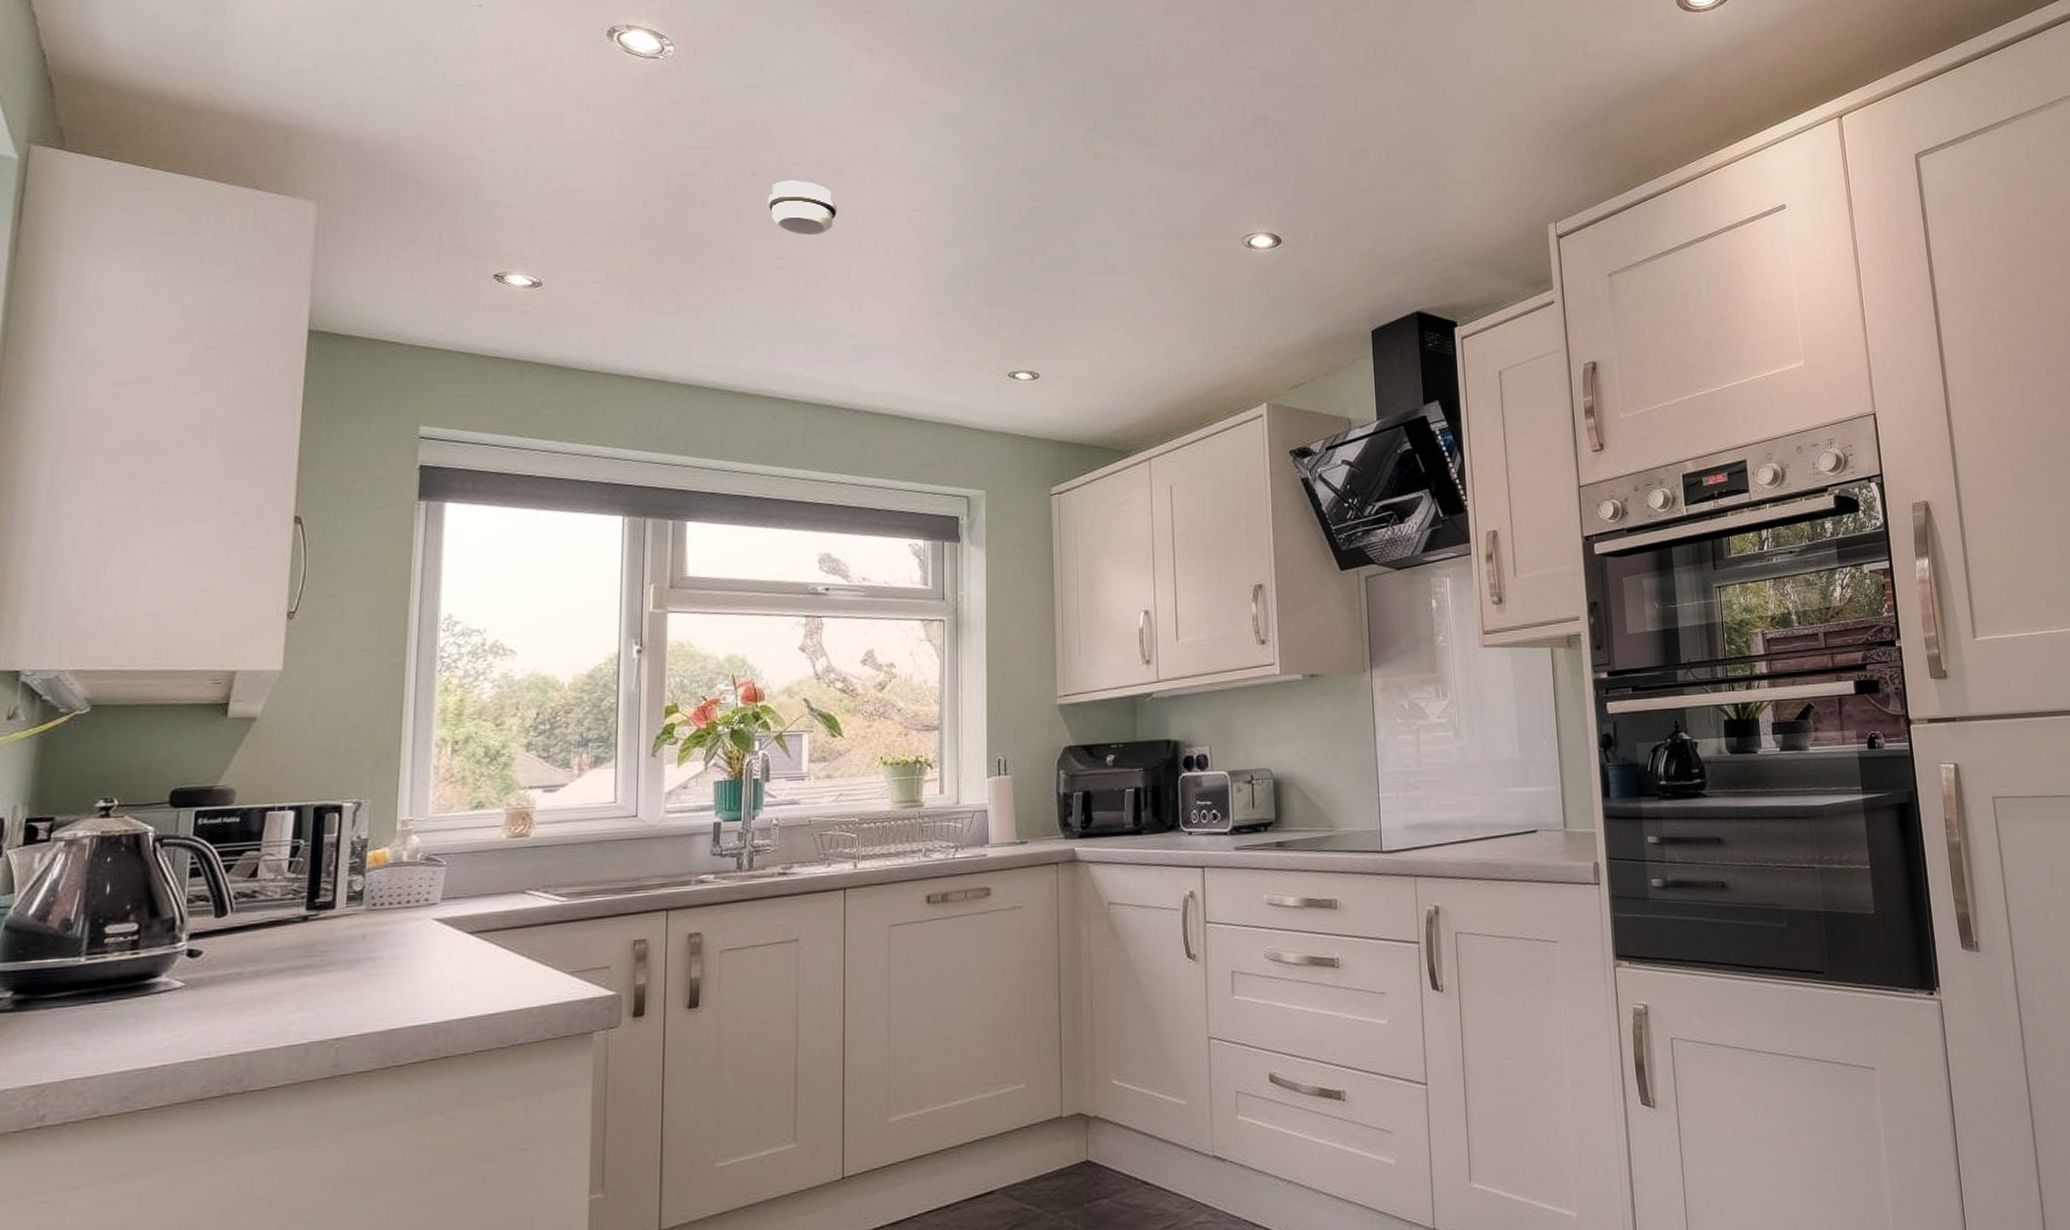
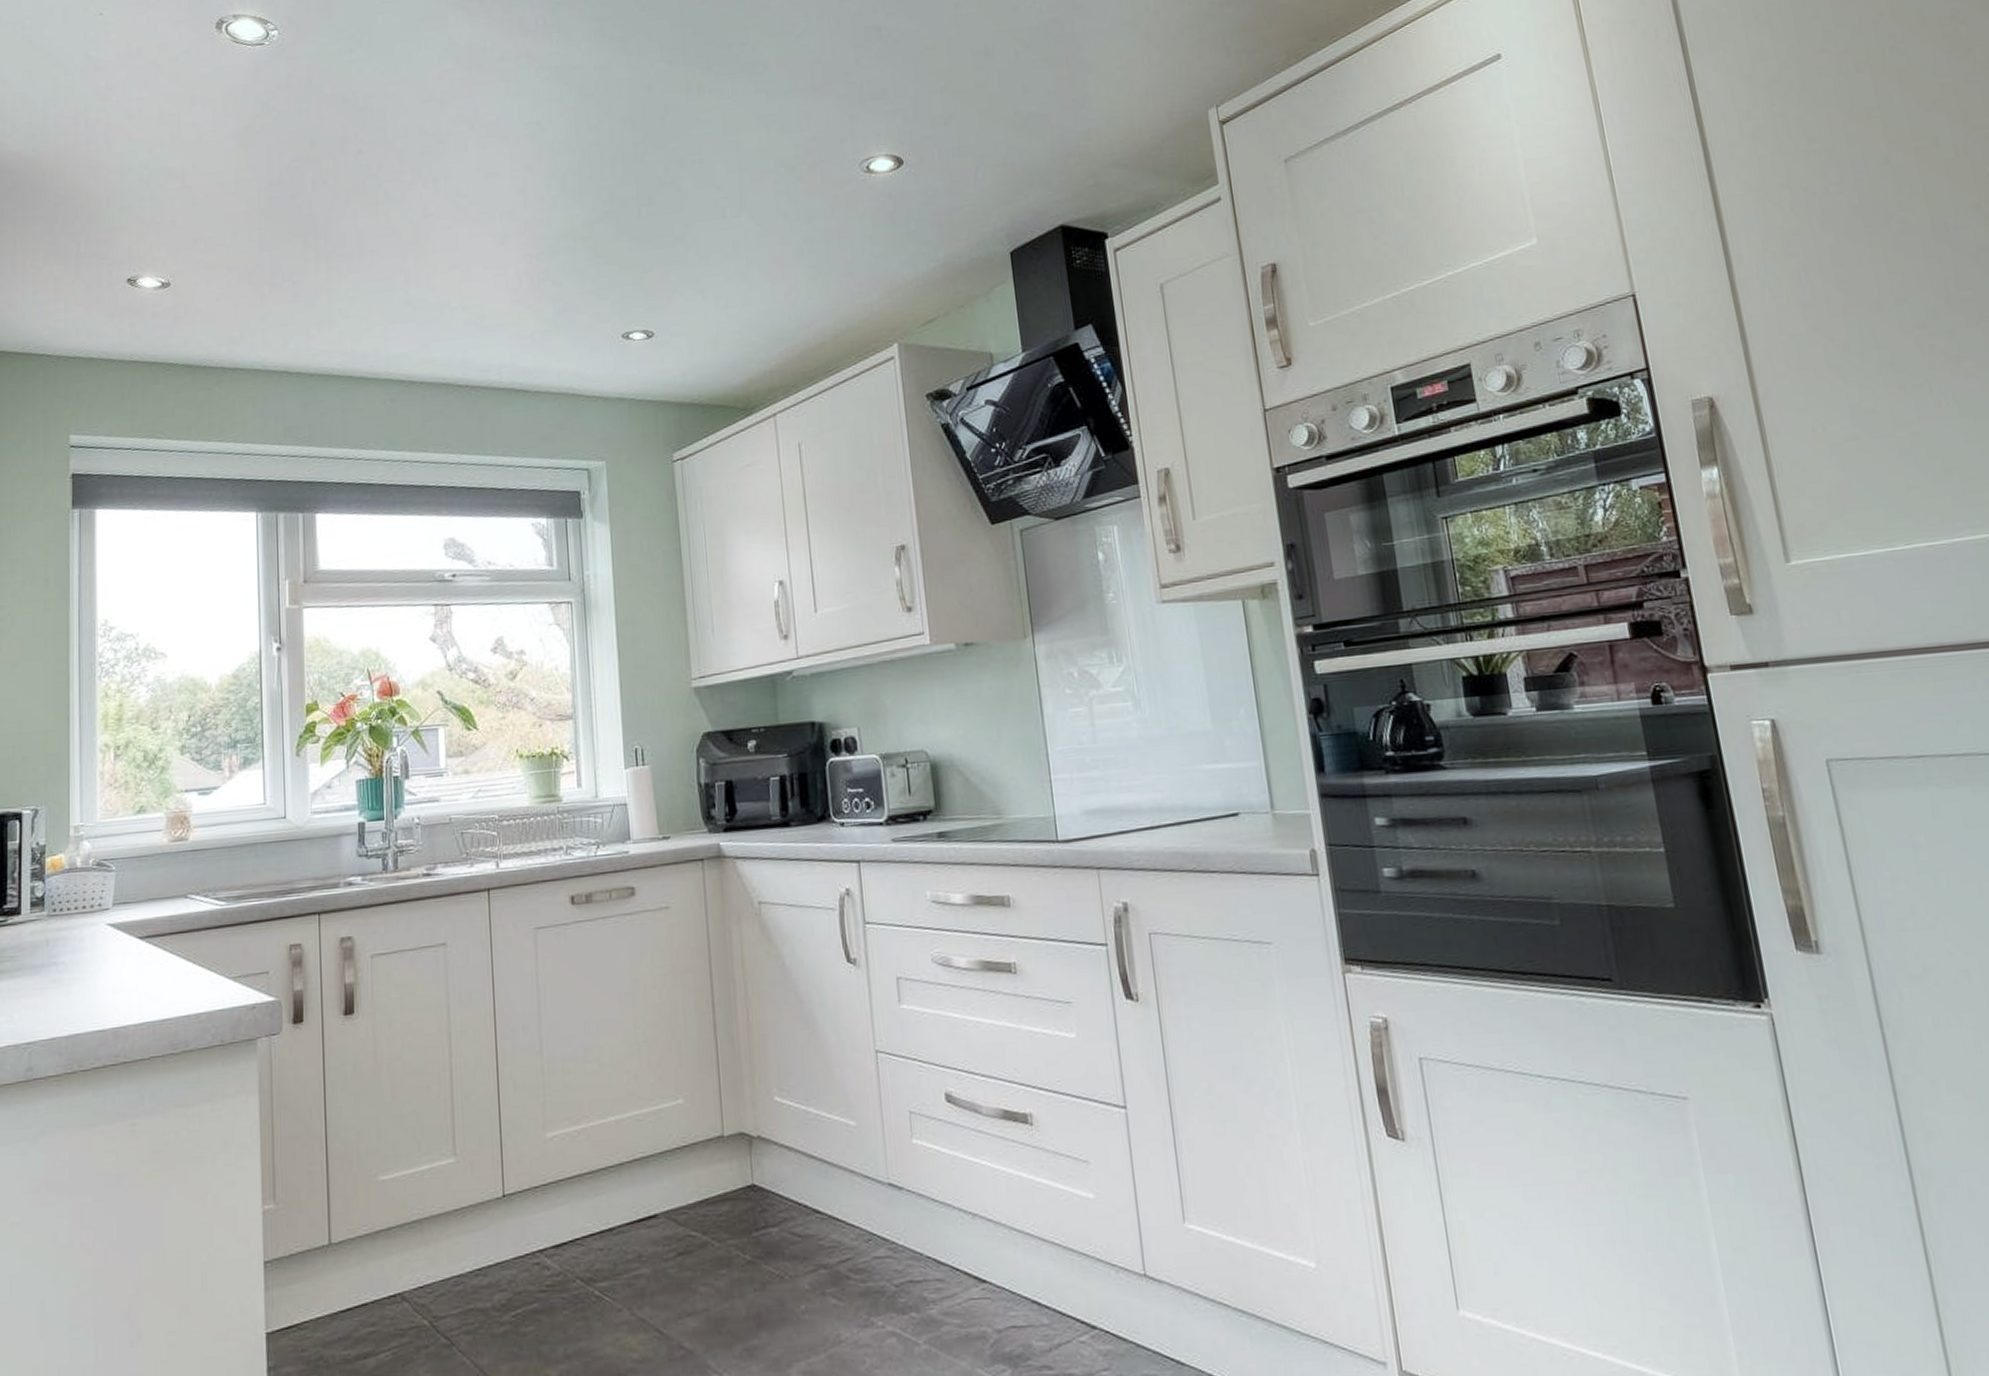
smoke detector: present [768,180,838,236] -> none [374,152,443,209]

